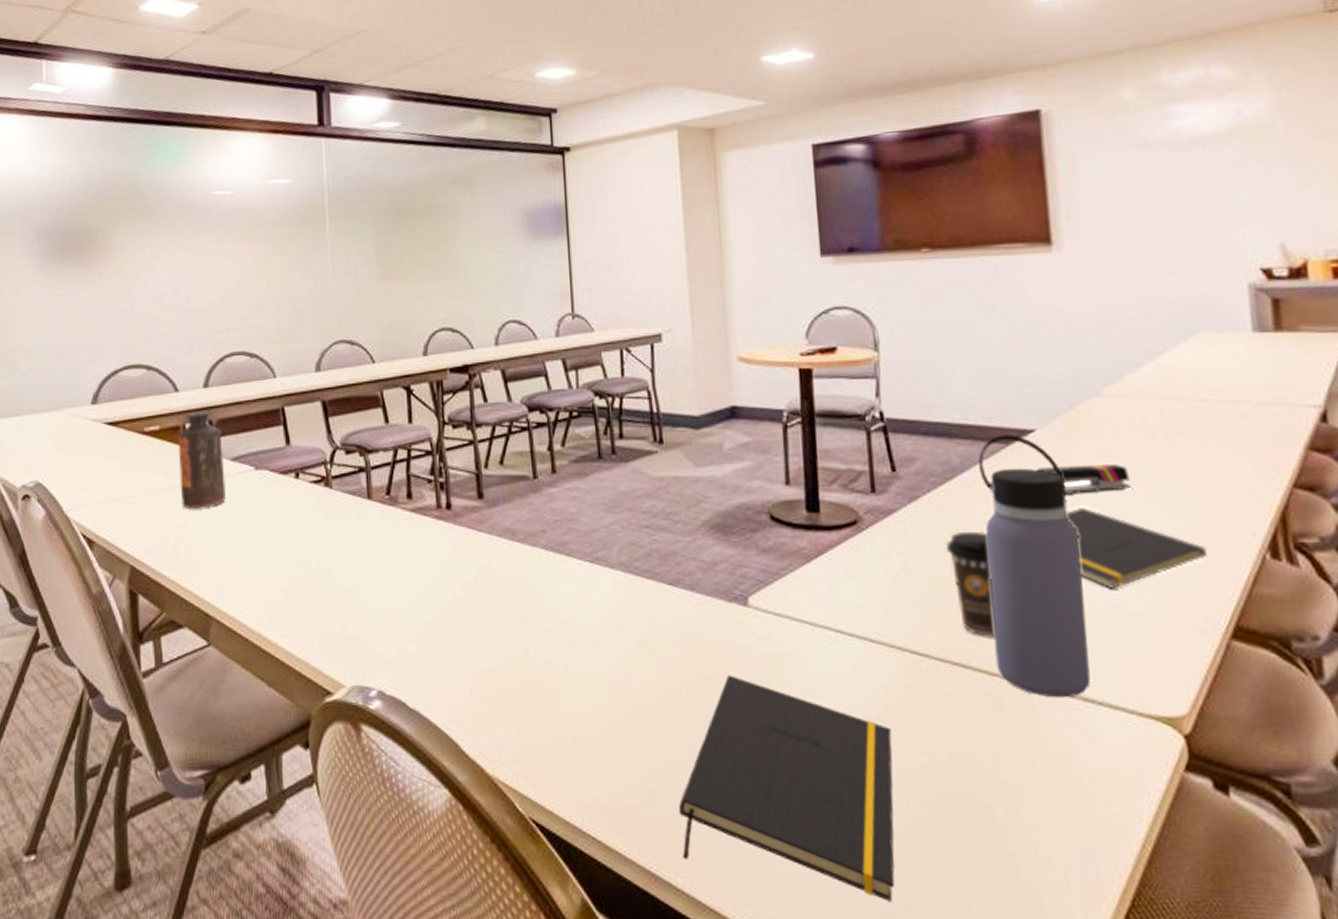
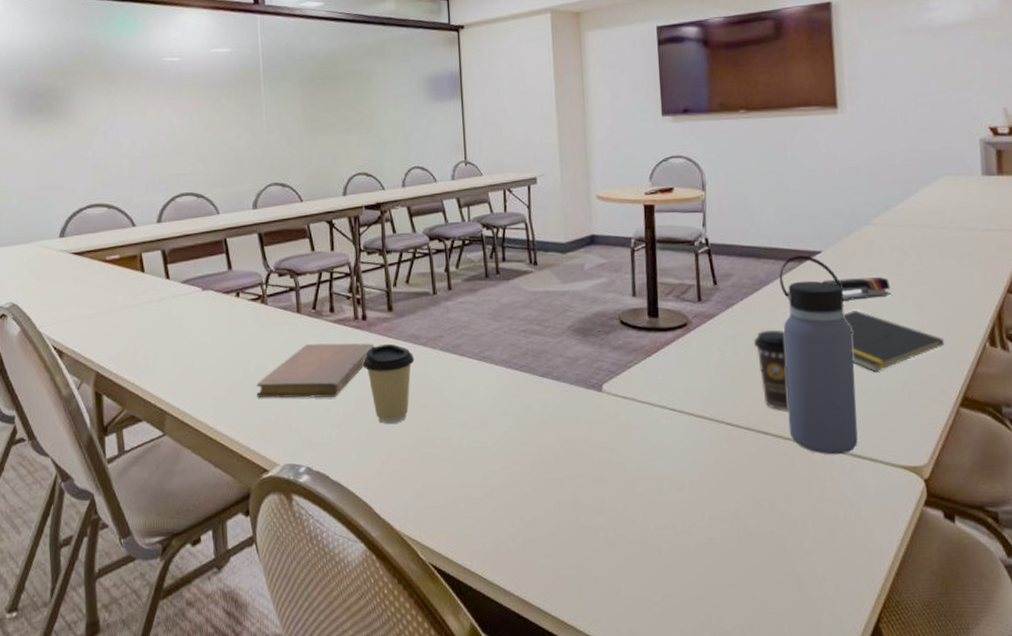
bottle: present [177,409,226,508] -> none [135,241,177,323]
notebook: none [318,537,462,606] -> present [256,342,375,399]
coffee cup: none [446,539,511,639] -> present [362,343,415,424]
notepad: present [679,675,895,901] -> none [547,445,711,613]

